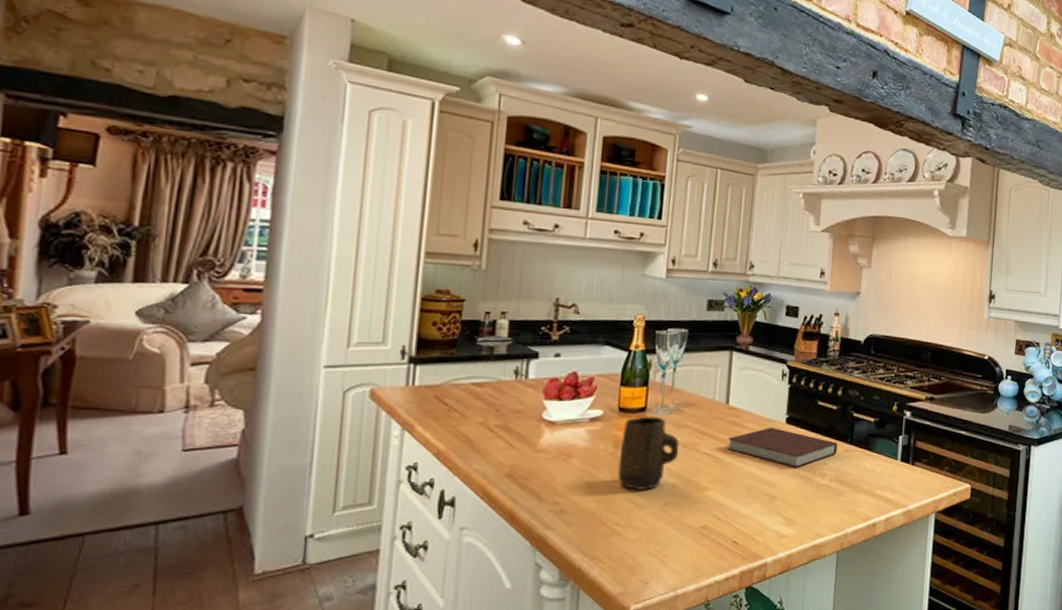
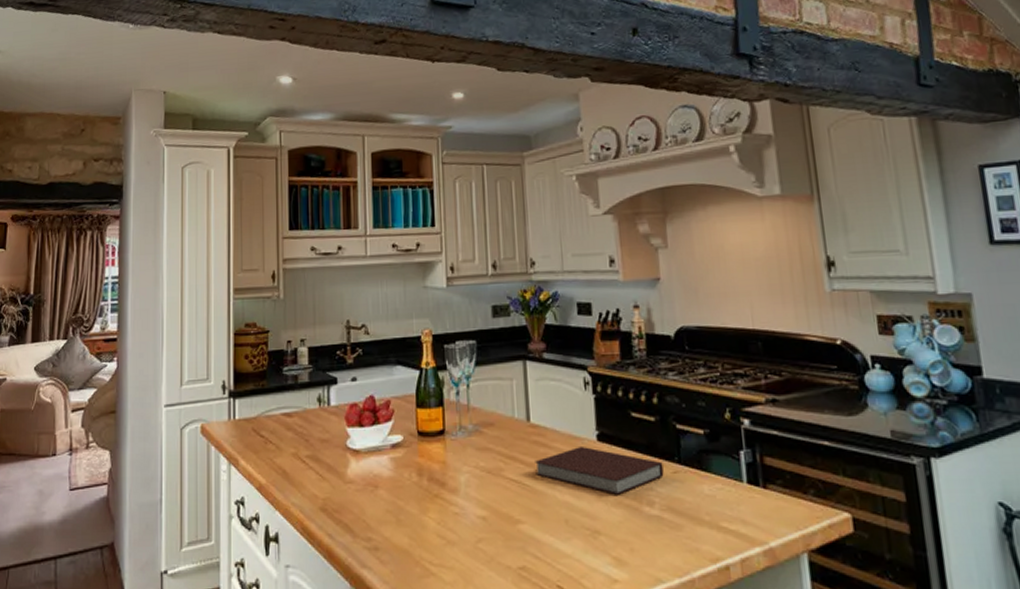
mug: present [617,416,680,490] -> none [424,439,485,524]

